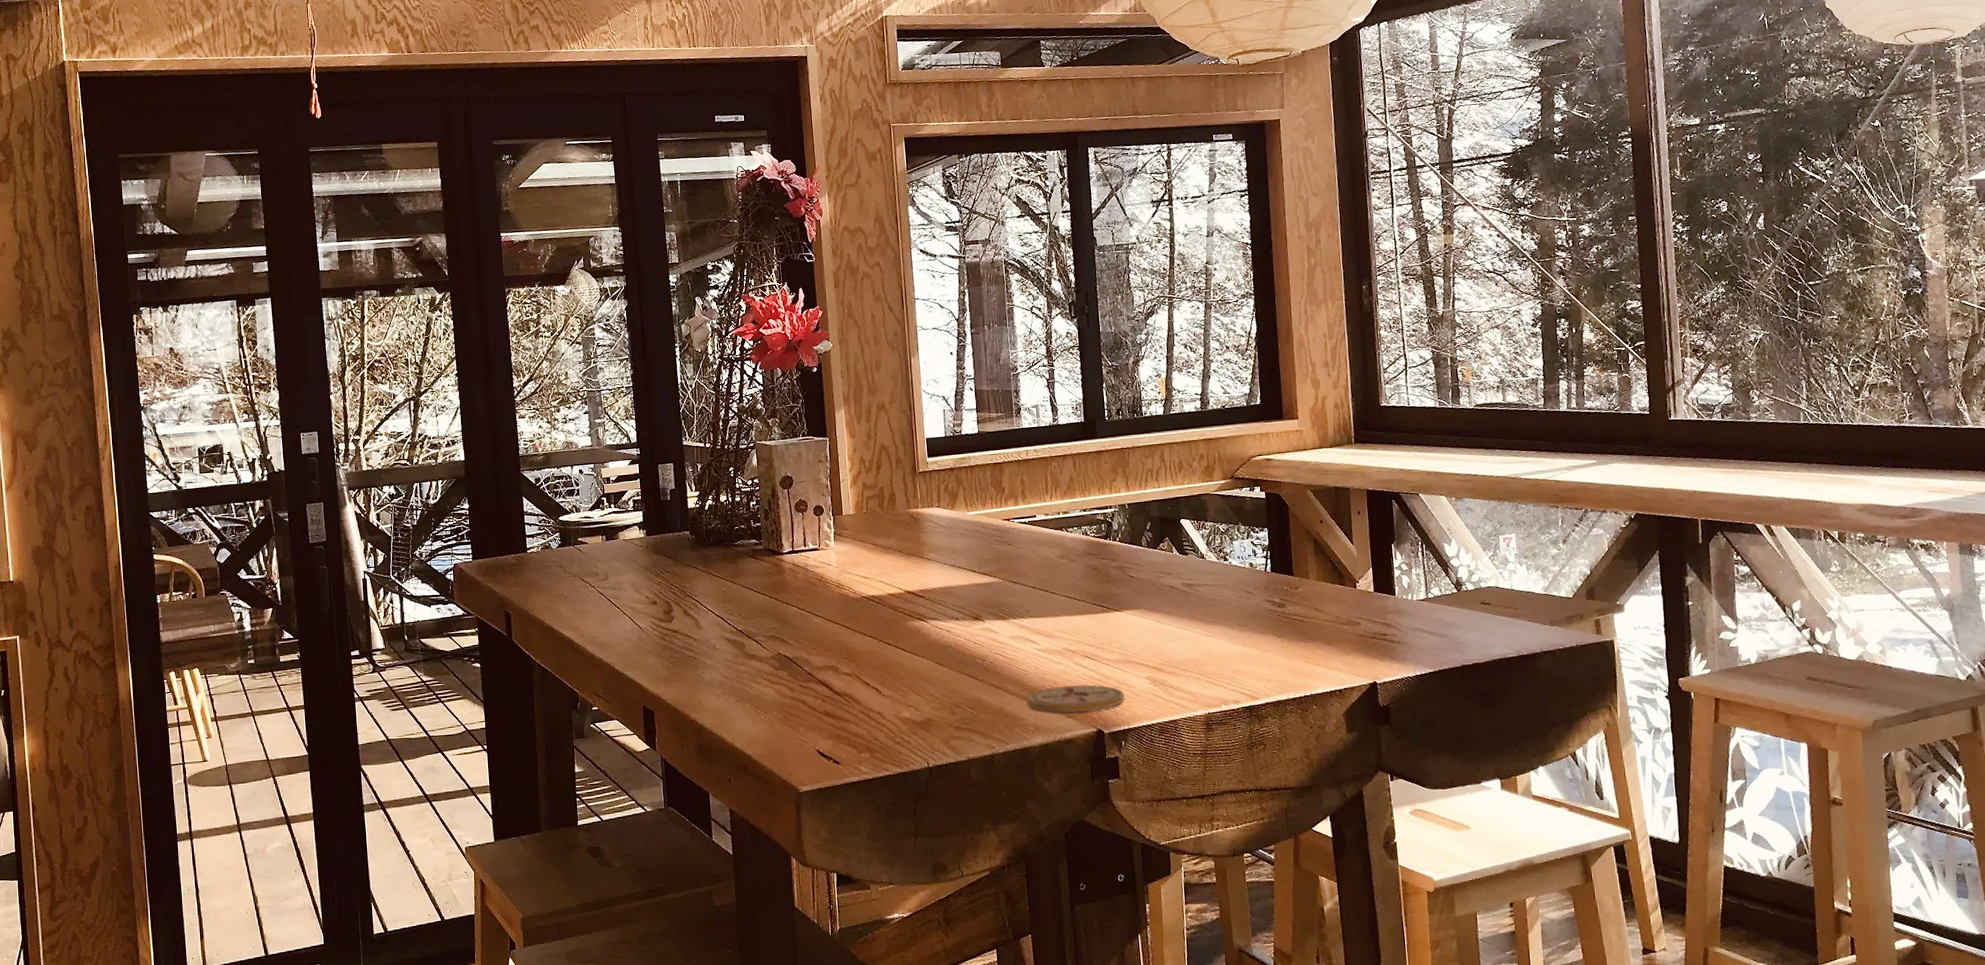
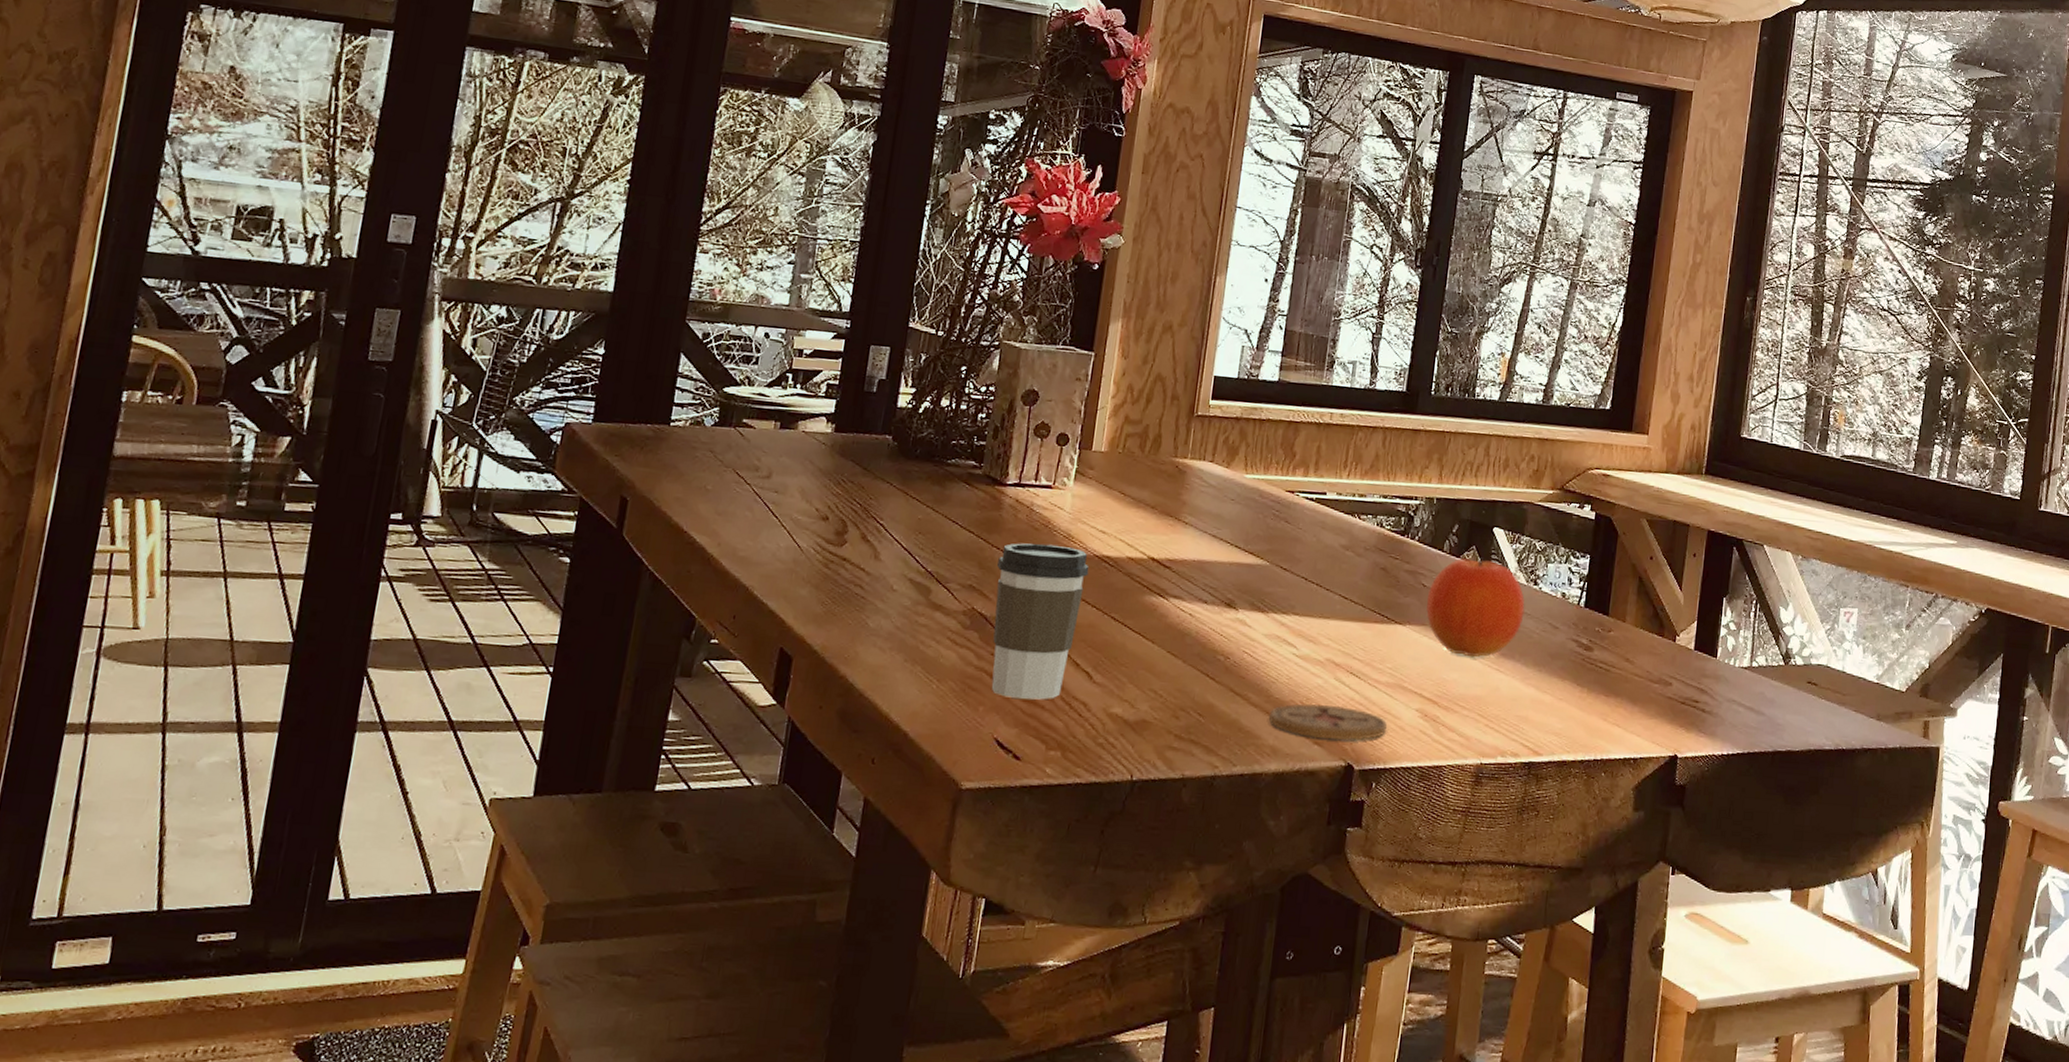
coffee cup: none [790,593,861,718] -> present [991,543,1090,700]
fruit: none [1136,546,1221,629] -> present [1426,557,1525,658]

